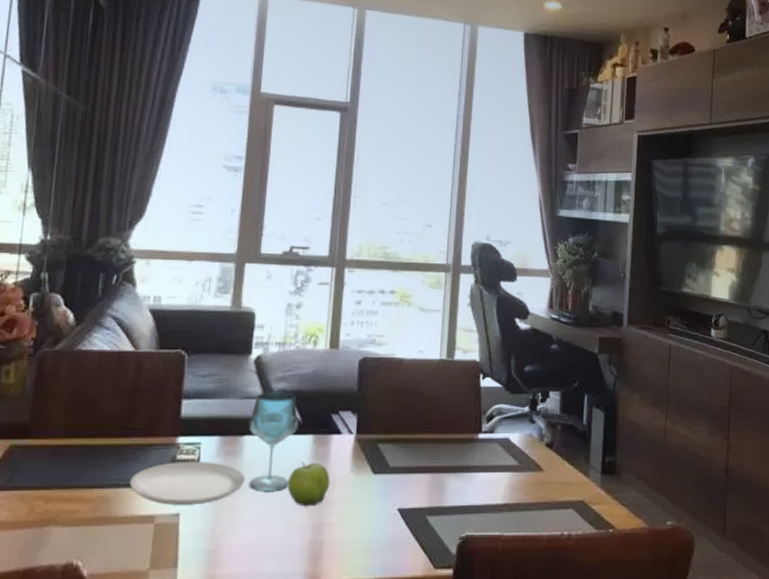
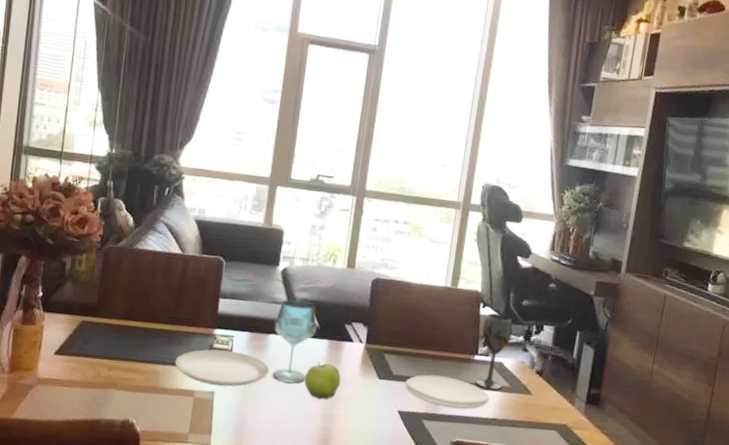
plate: none [404,462,498,498] -> present [405,374,489,409]
wine glass: none [481,384,517,471] -> present [475,313,513,390]

